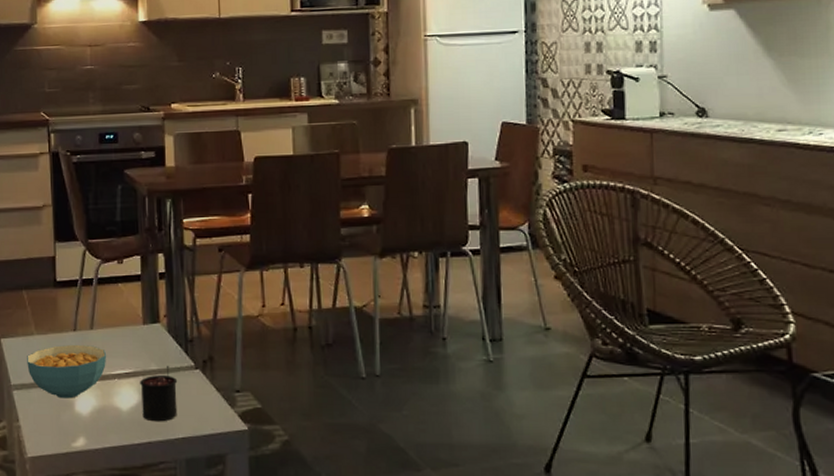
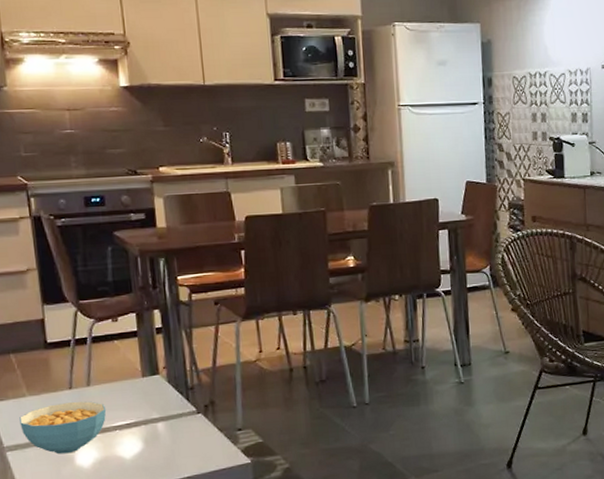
candle: present [140,365,178,422] -> none [142,412,182,466]

